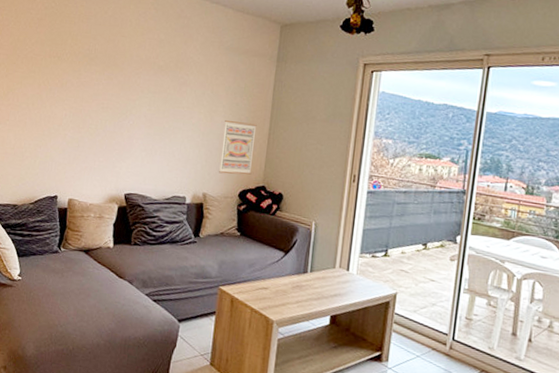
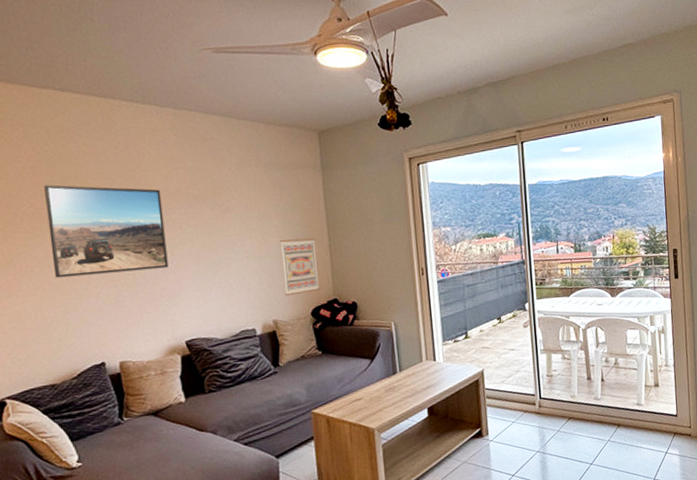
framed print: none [36,36,133,125] -> present [44,185,169,278]

